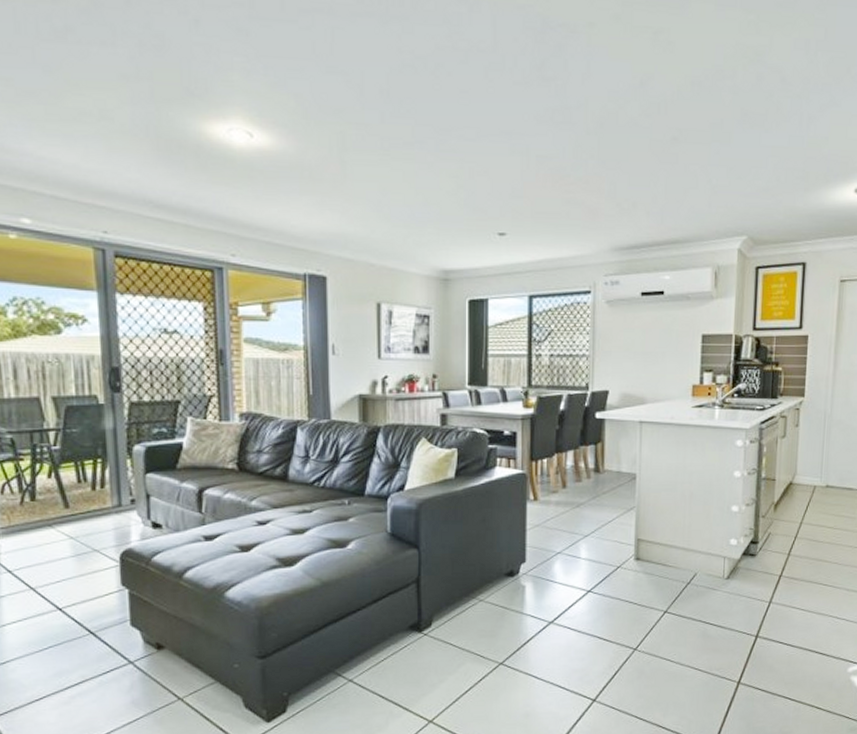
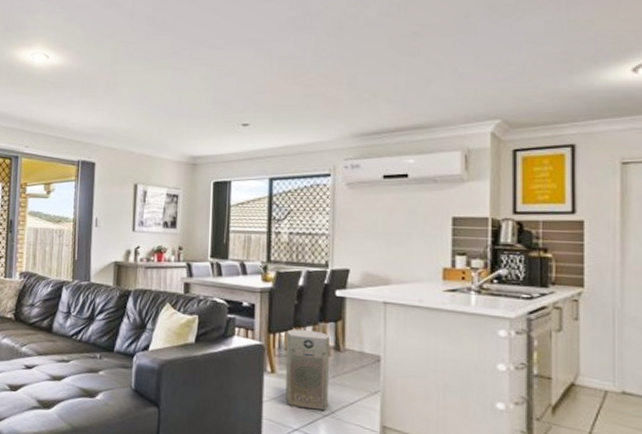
air purifier: none [548,455,590,532] -> present [285,329,329,411]

